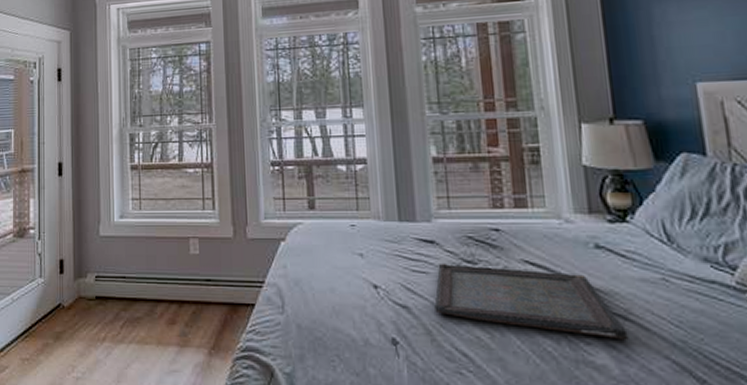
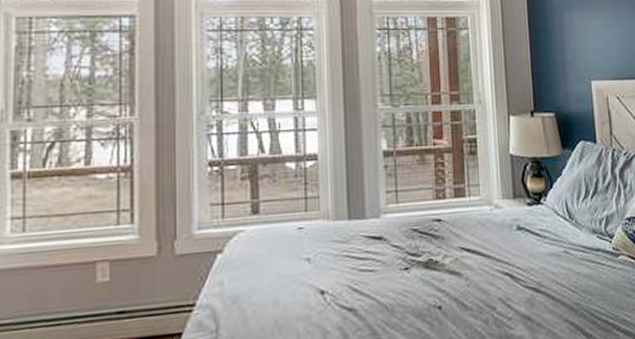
serving tray: present [434,263,629,340] -> none [380,255,540,312]

